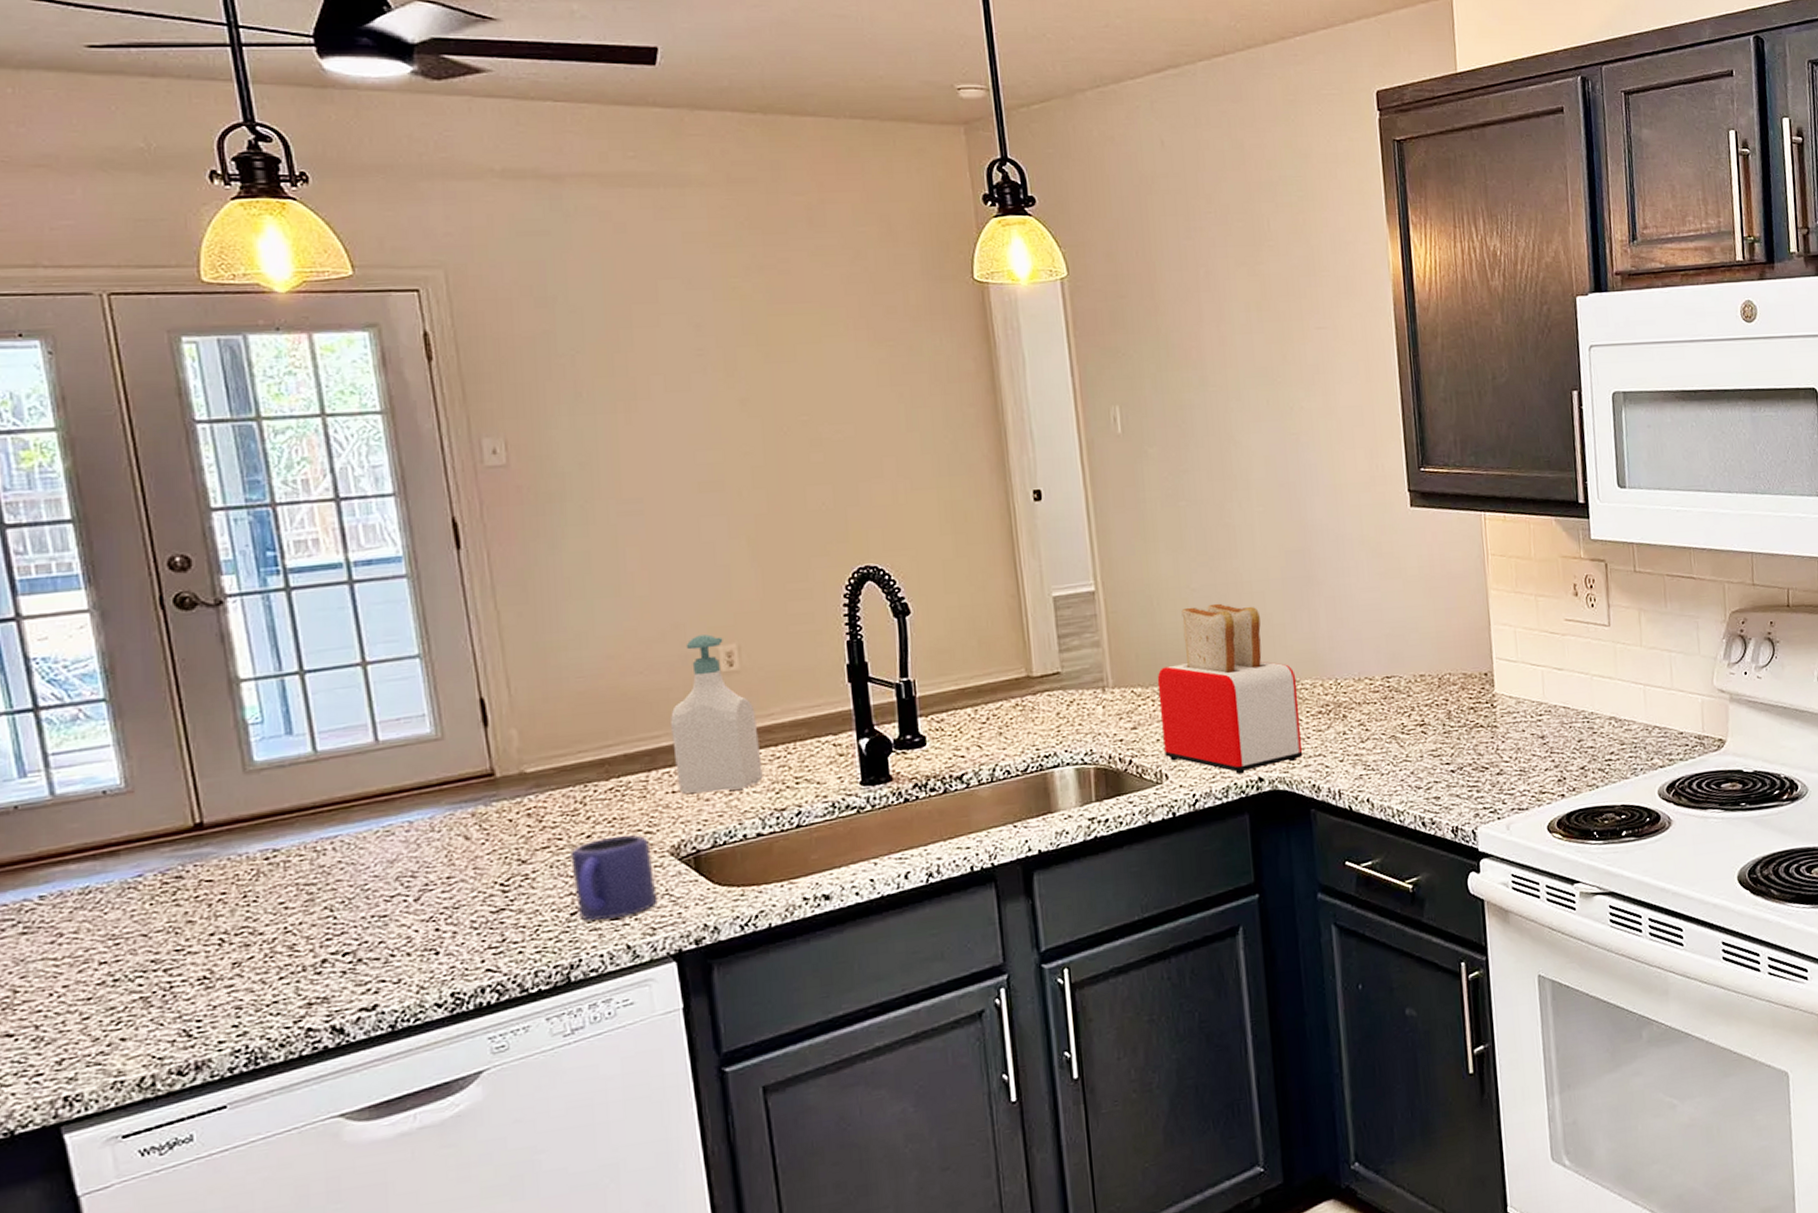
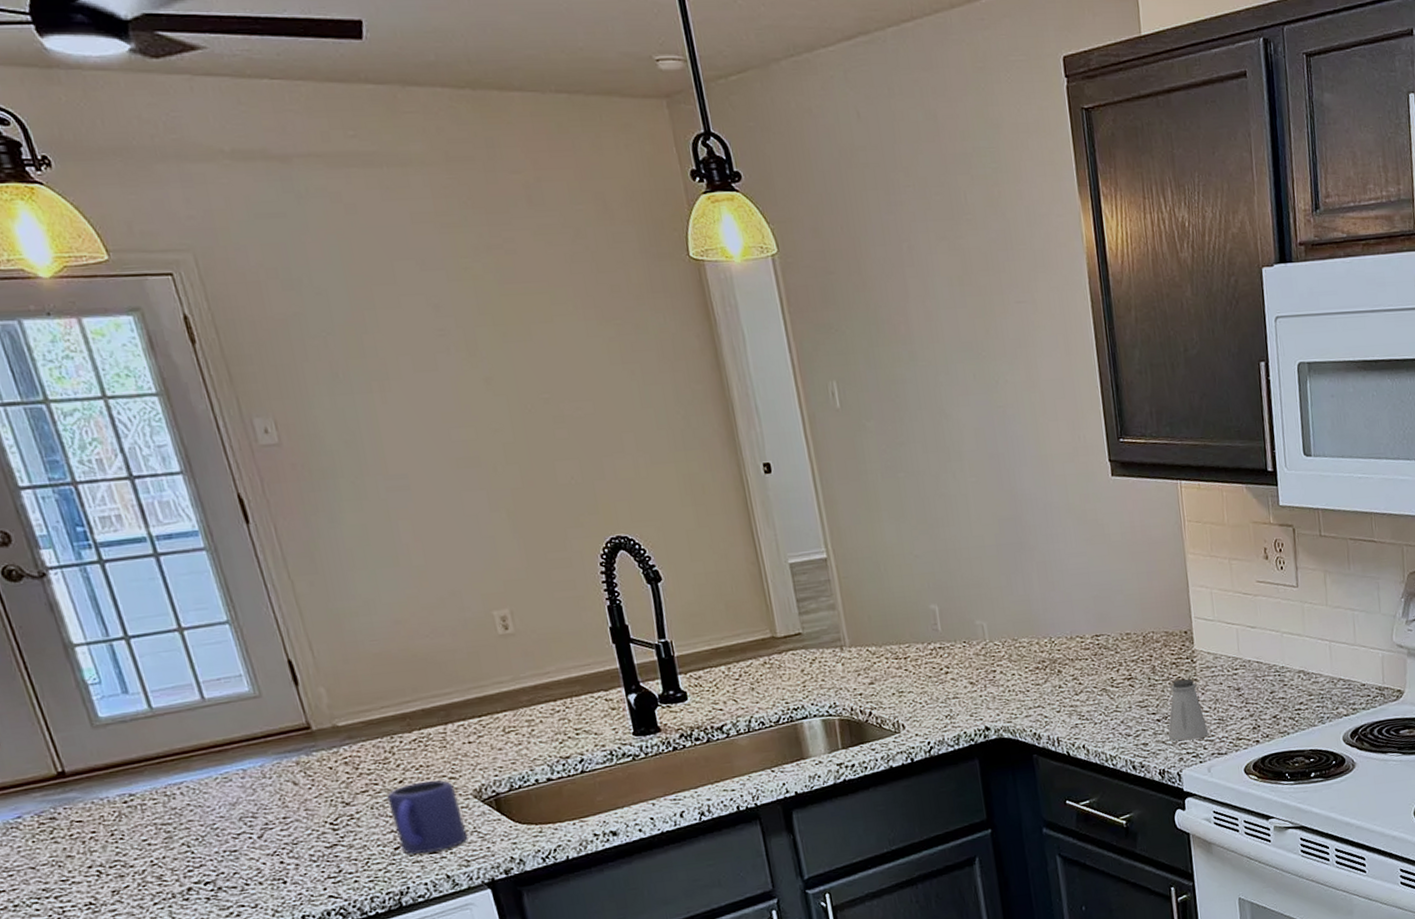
soap bottle: present [671,634,763,794] -> none [458,601,547,744]
toaster: present [1157,603,1302,774] -> none [888,568,1023,724]
saltshaker: none [1462,725,1509,795] -> present [1167,679,1209,741]

